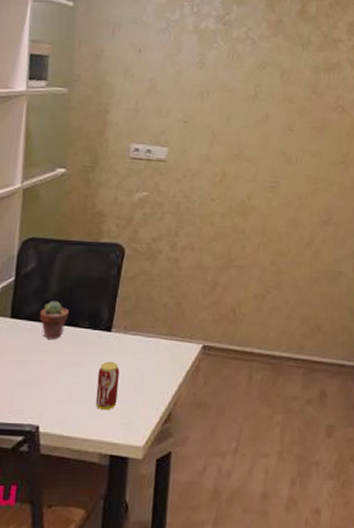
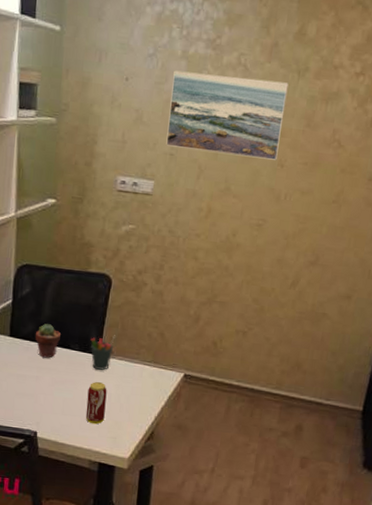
pen holder: none [101,308,129,349] -> present [90,335,115,371]
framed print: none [179,43,294,125] -> present [166,70,289,160]

